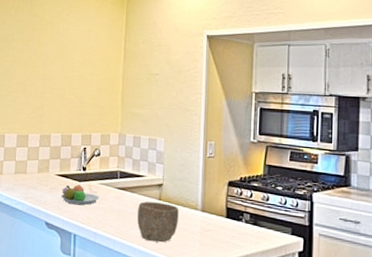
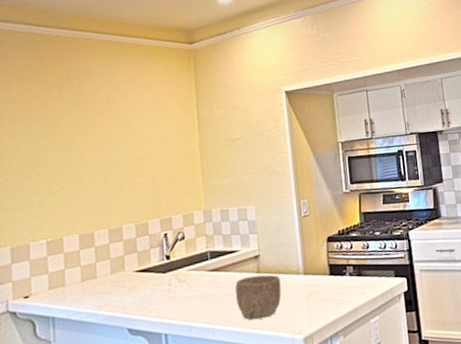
fruit bowl: present [61,184,100,205] -> none [143,276,191,301]

